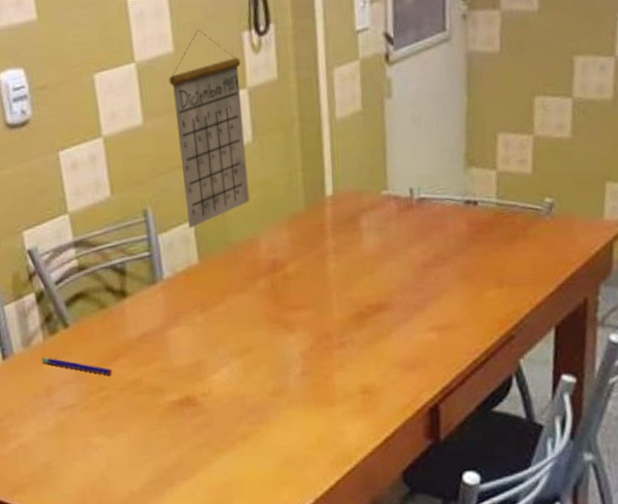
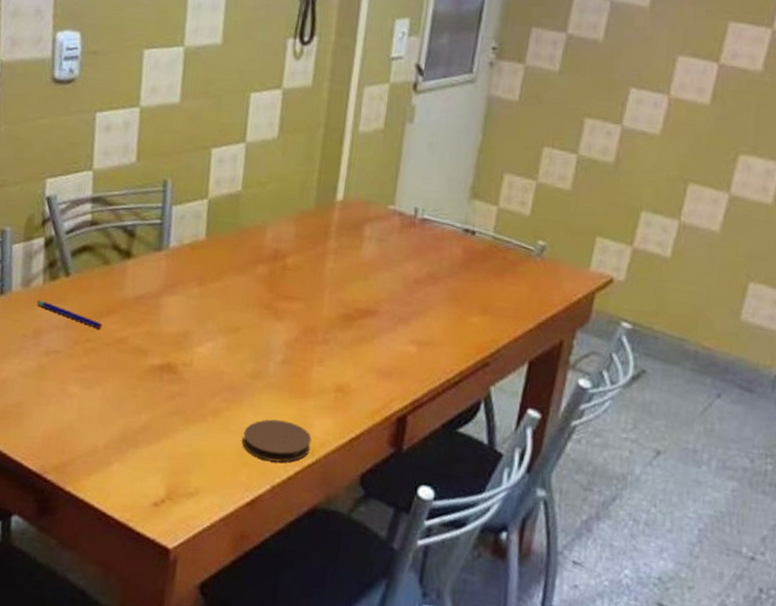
calendar: present [169,29,250,229] -> none [203,28,281,206]
coaster: none [276,432,347,476] -> present [242,419,312,463]

